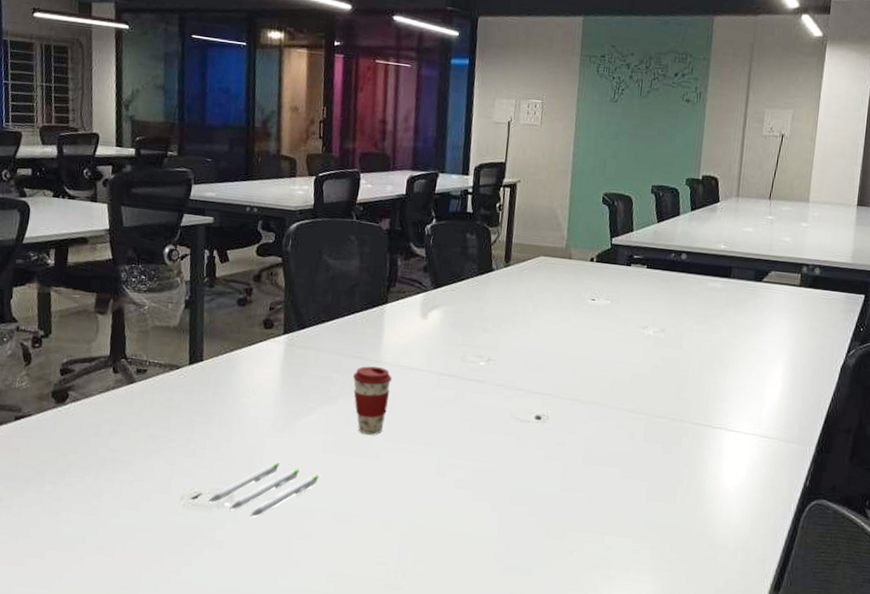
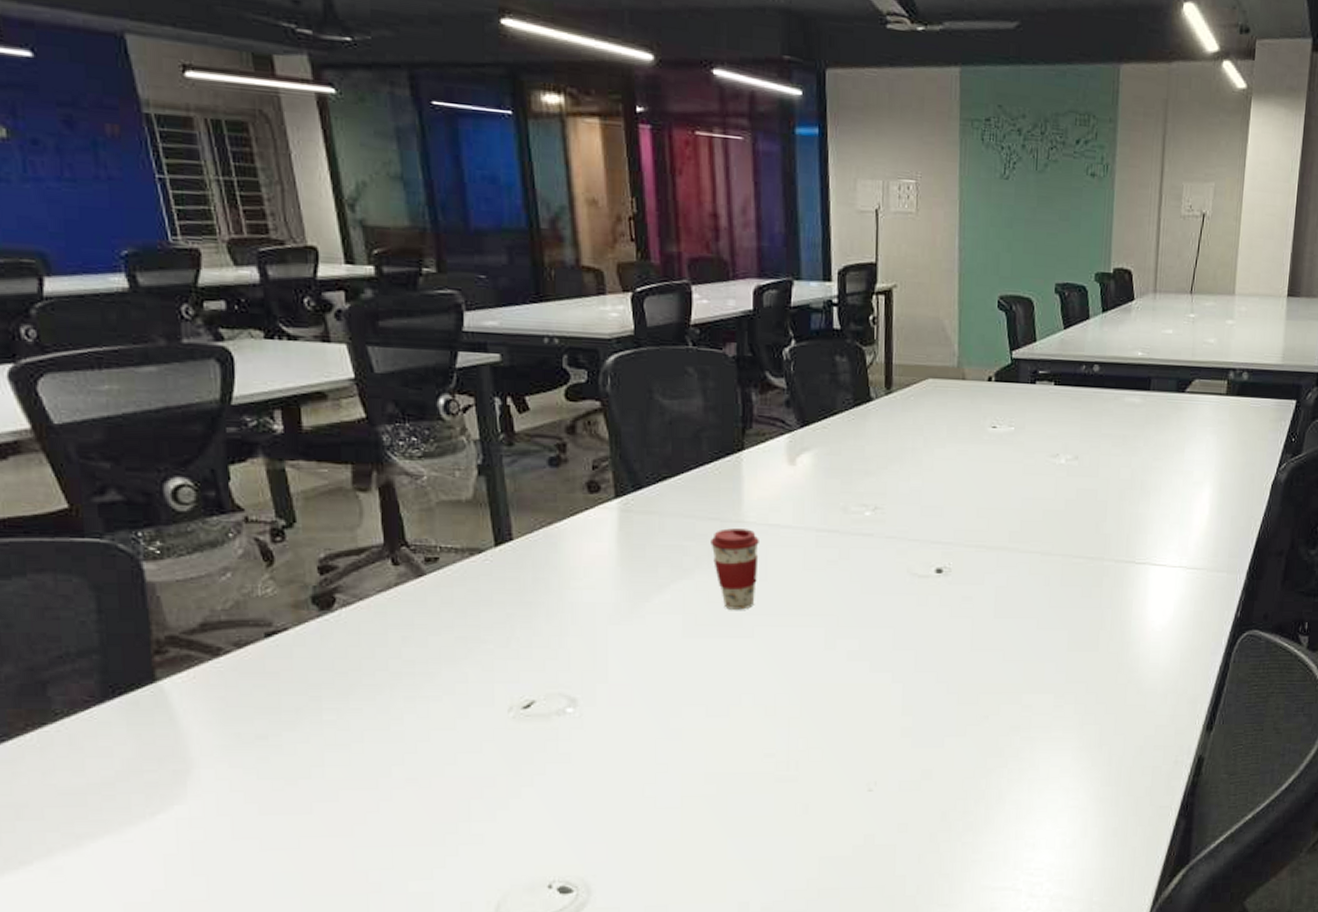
pen: present [208,462,319,517] -> none [544,653,682,721]

